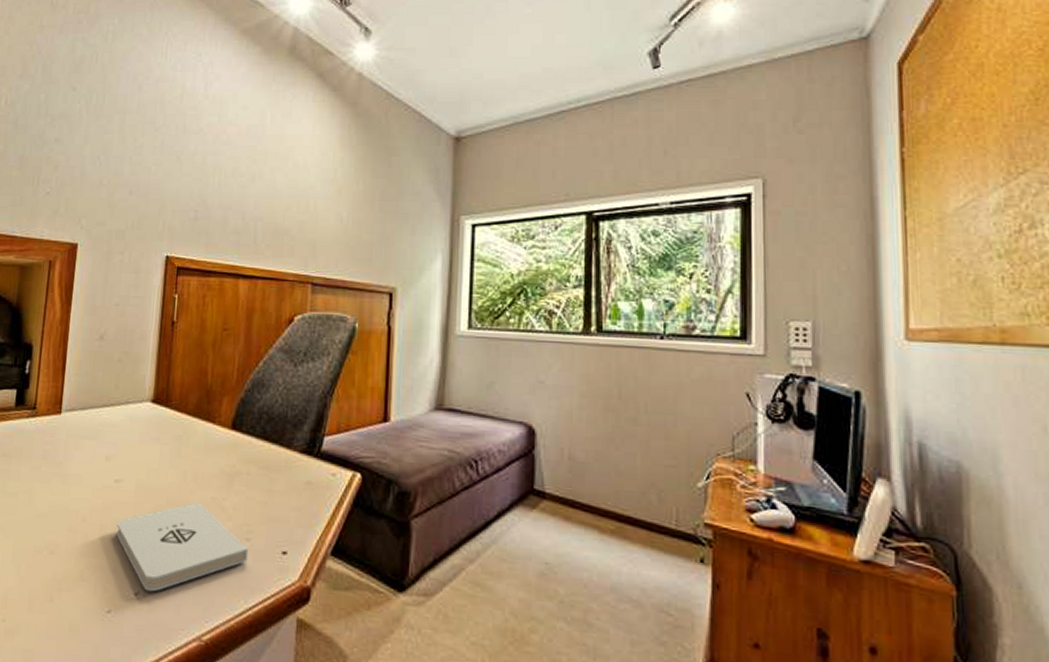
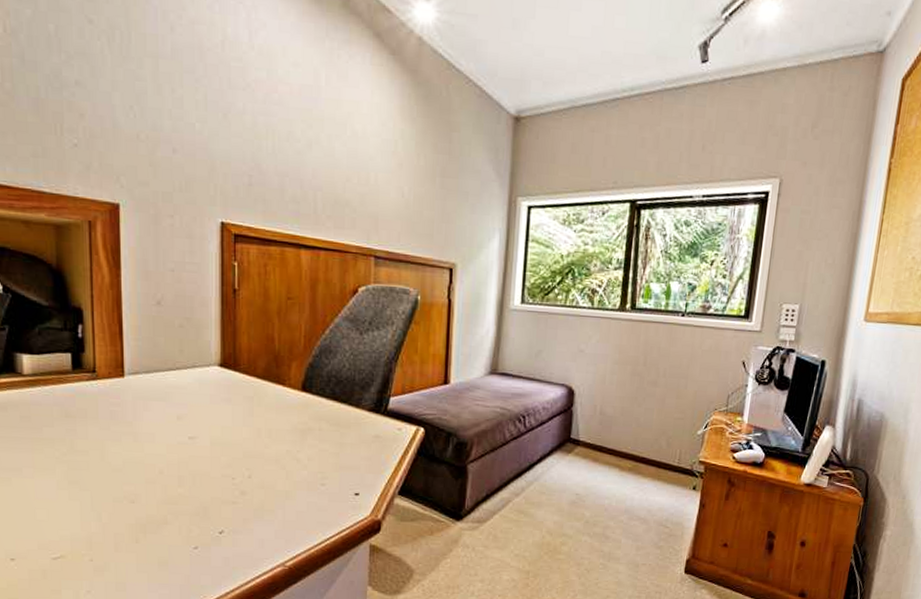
notepad: present [116,501,249,592] -> none [195,454,324,530]

